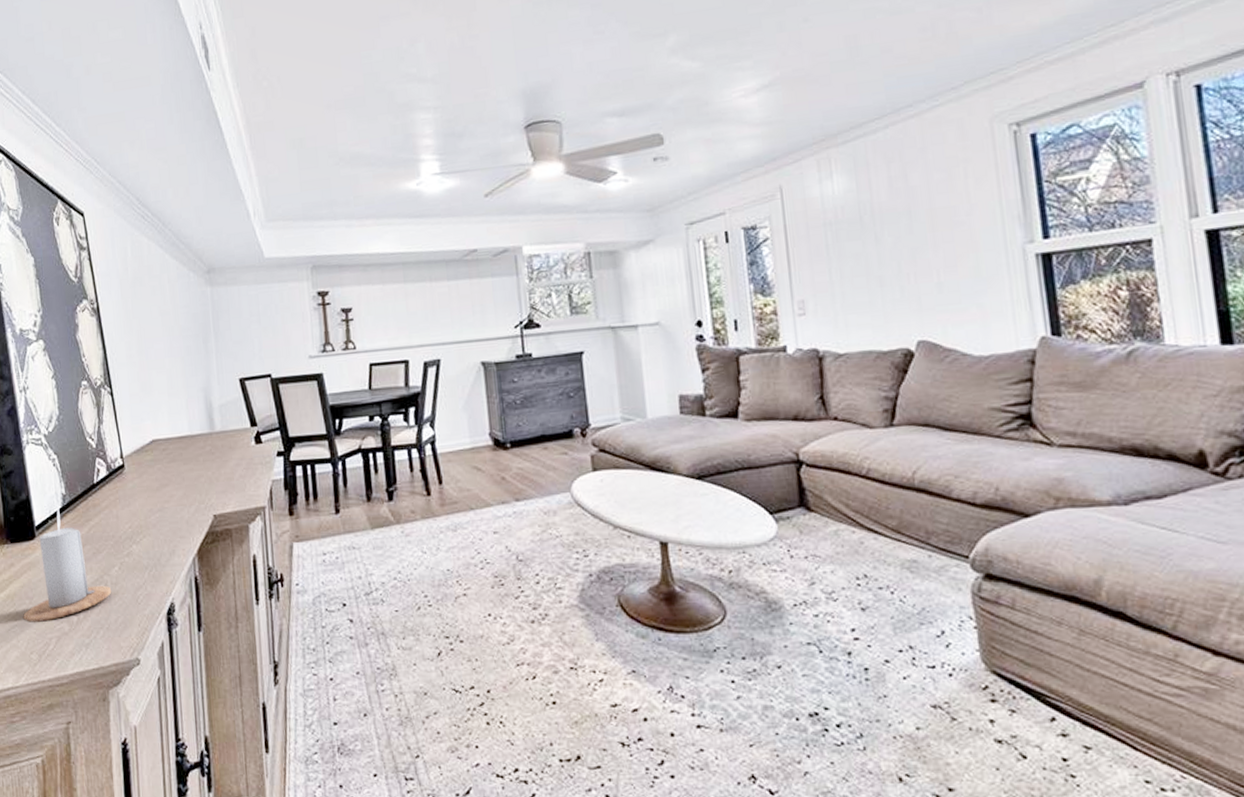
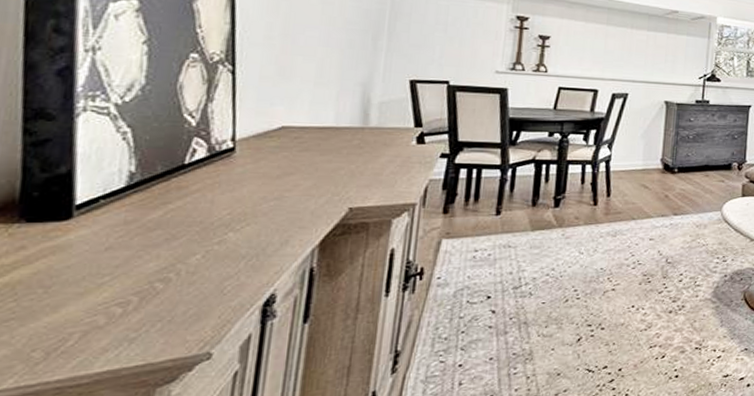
candle: present [23,501,112,622] -> none [28,179,186,315]

